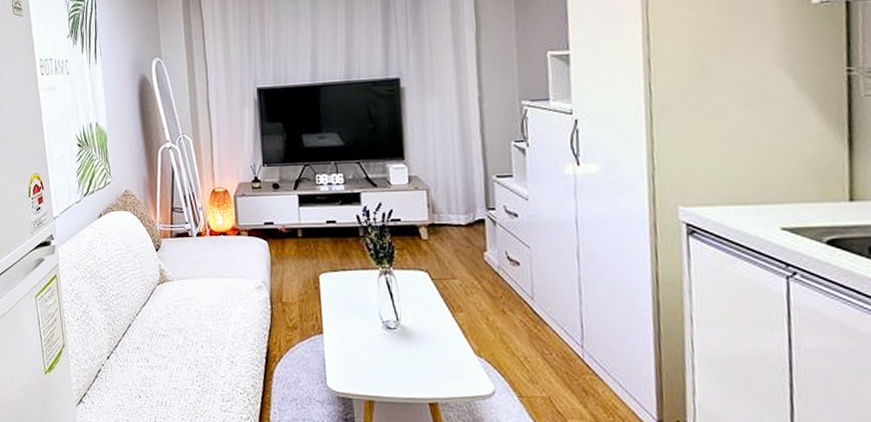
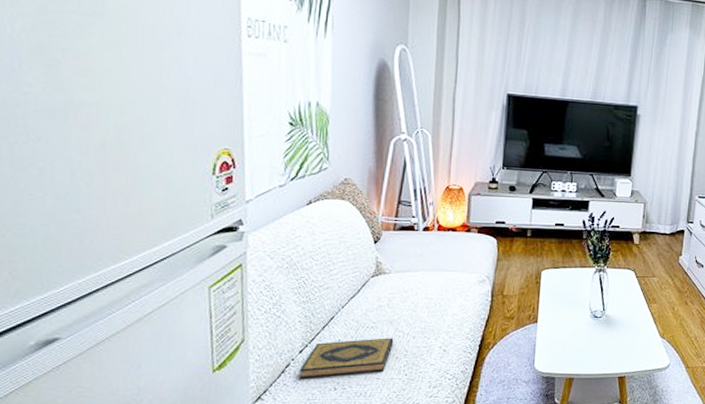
hardback book: none [108,346,185,385] -> present [298,338,394,380]

